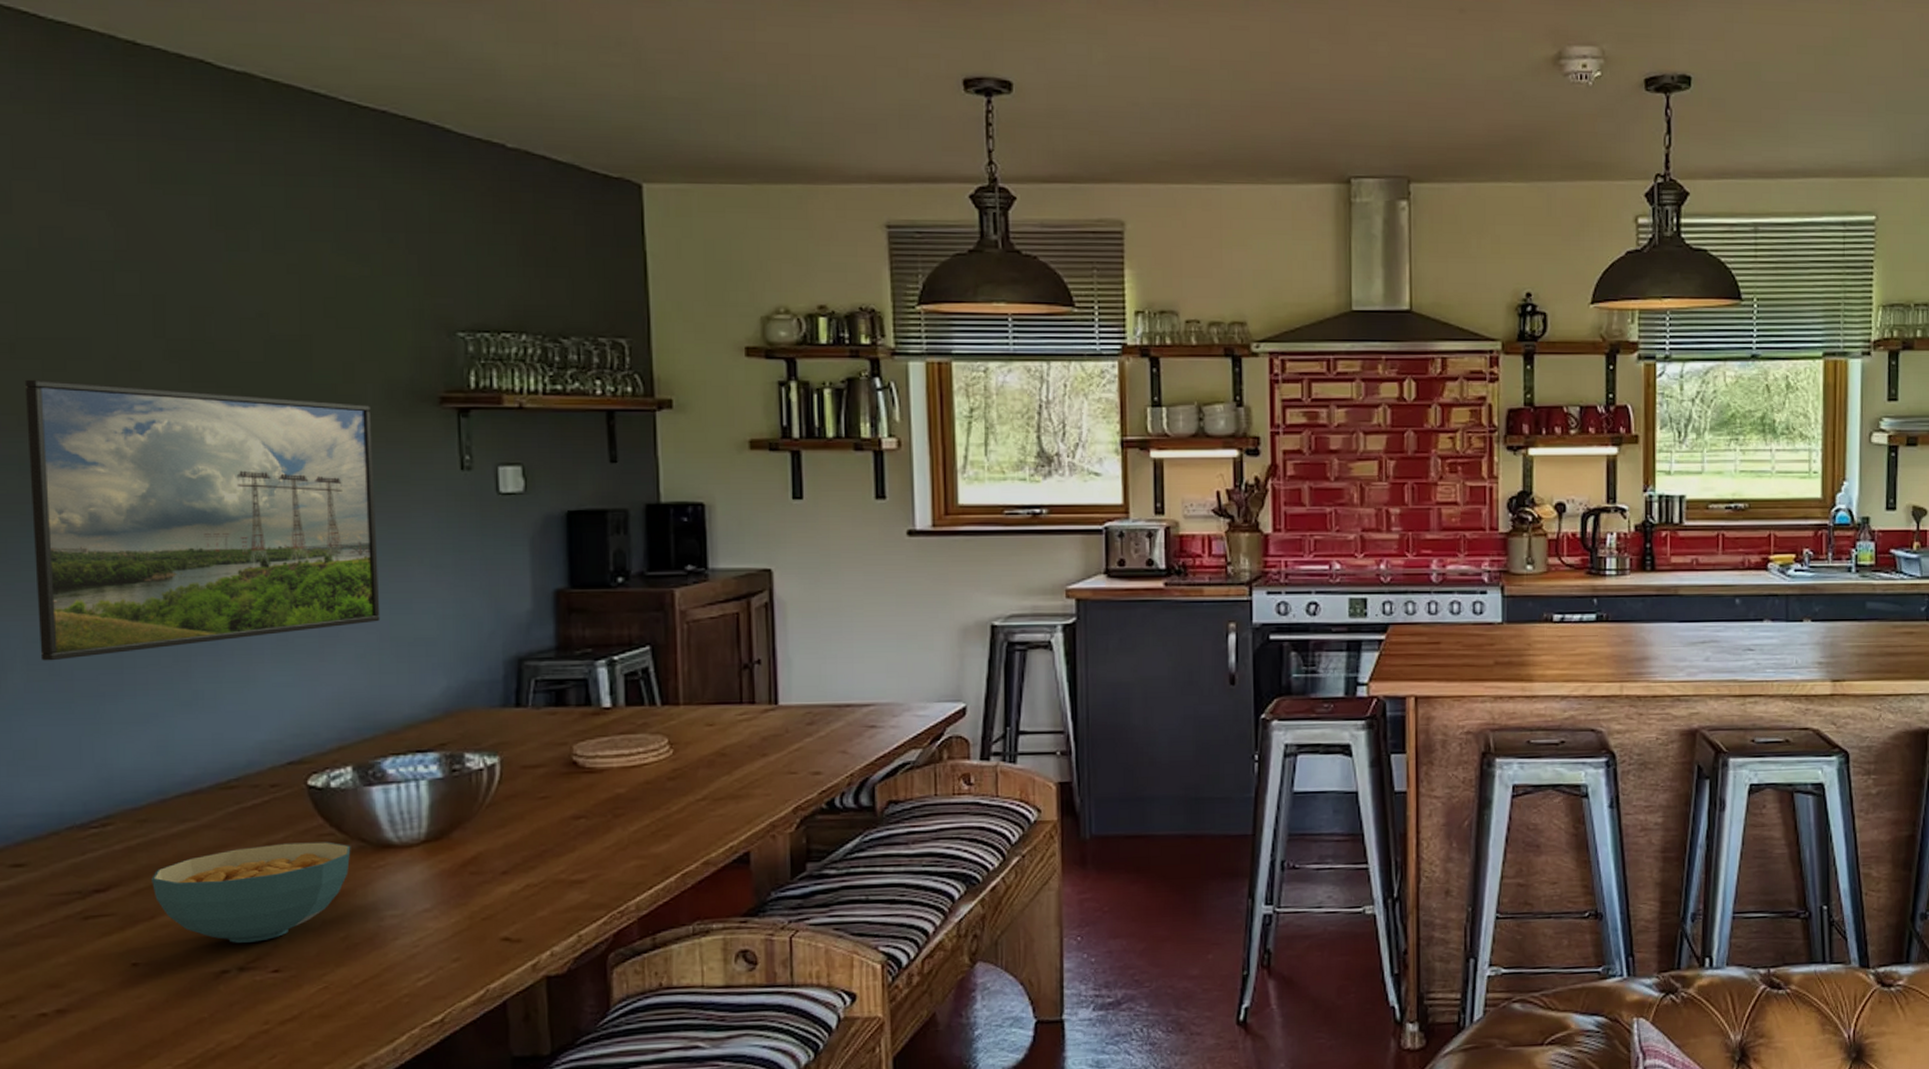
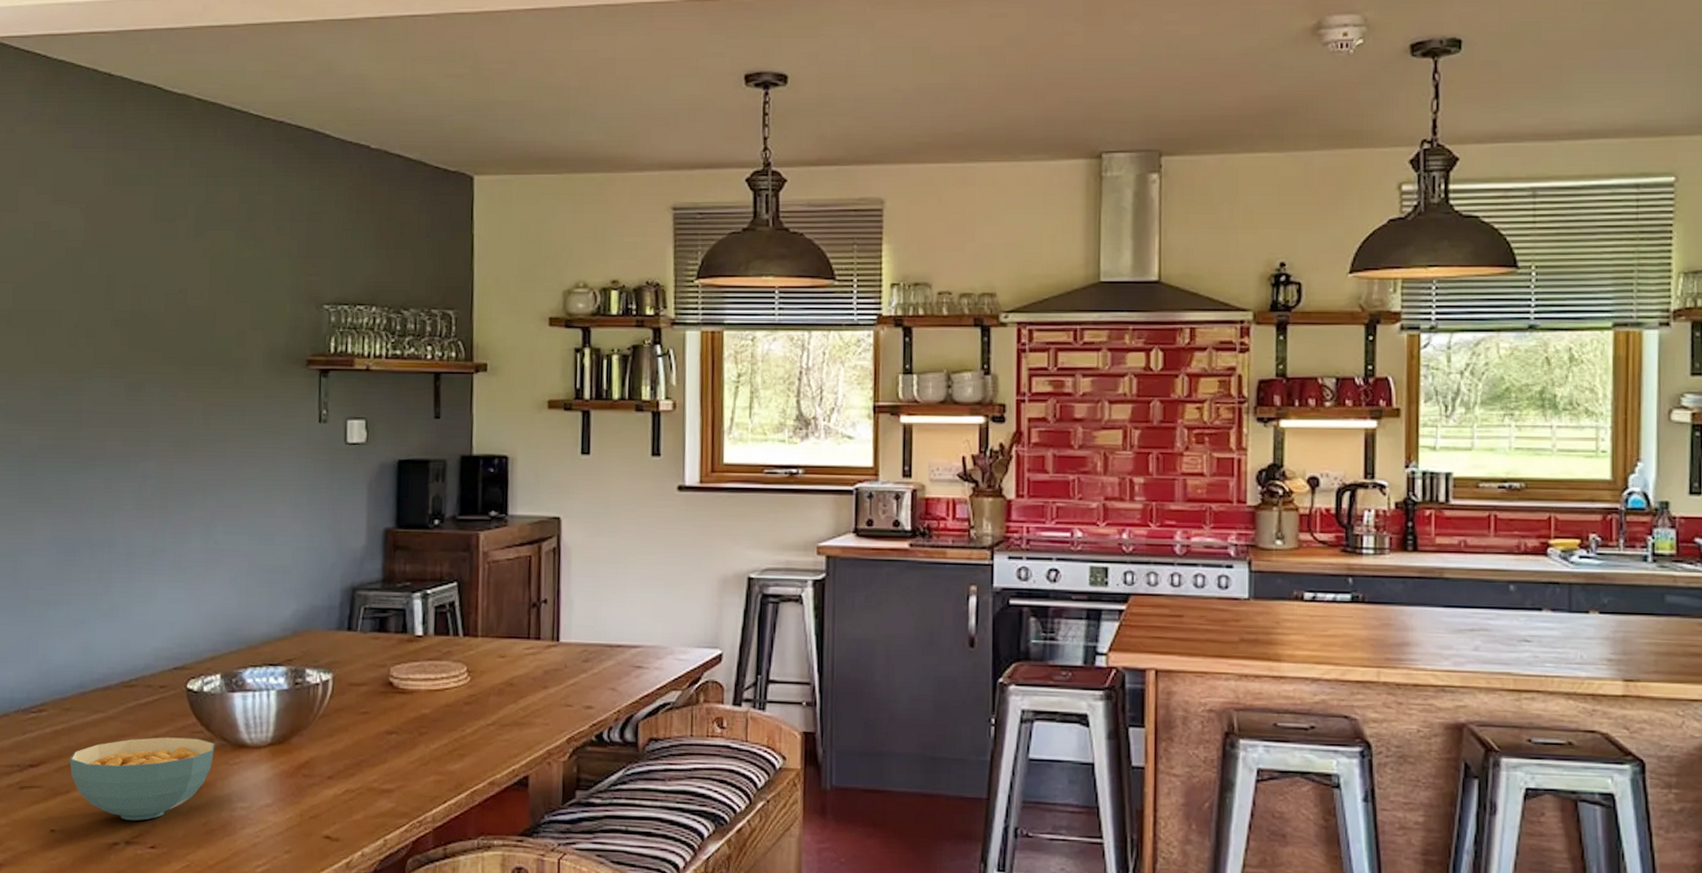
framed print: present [24,379,381,661] -> none [8,343,255,572]

